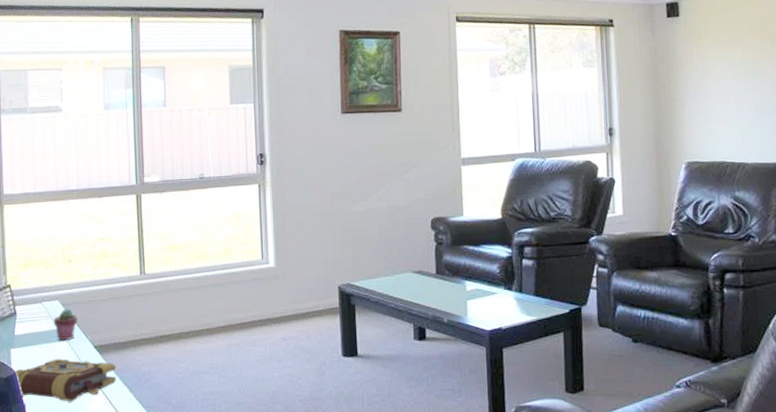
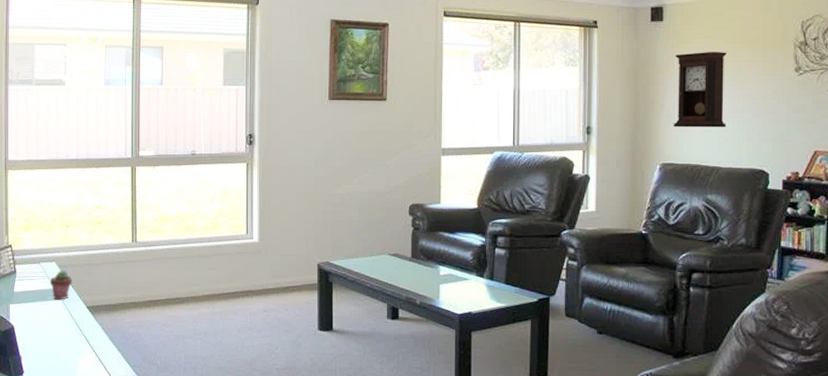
book: present [14,358,116,401] -> none [12,316,106,356]
pendulum clock: none [694,45,750,125] -> present [673,52,727,128]

